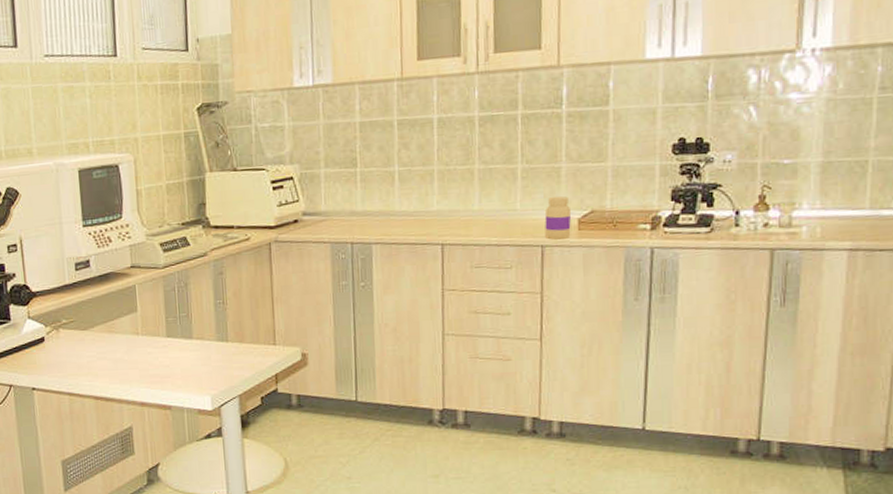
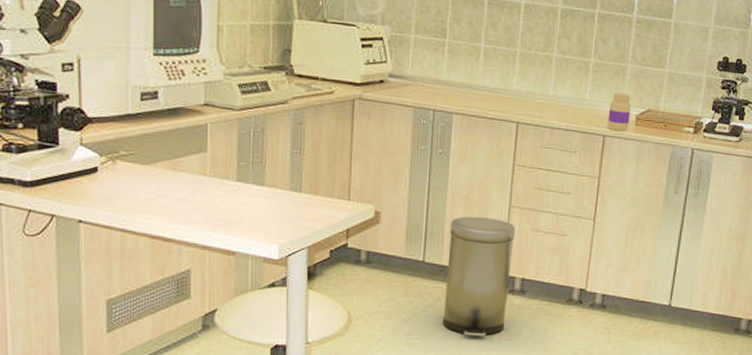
pedal bin: none [380,348,452,476] -> present [443,217,515,336]

